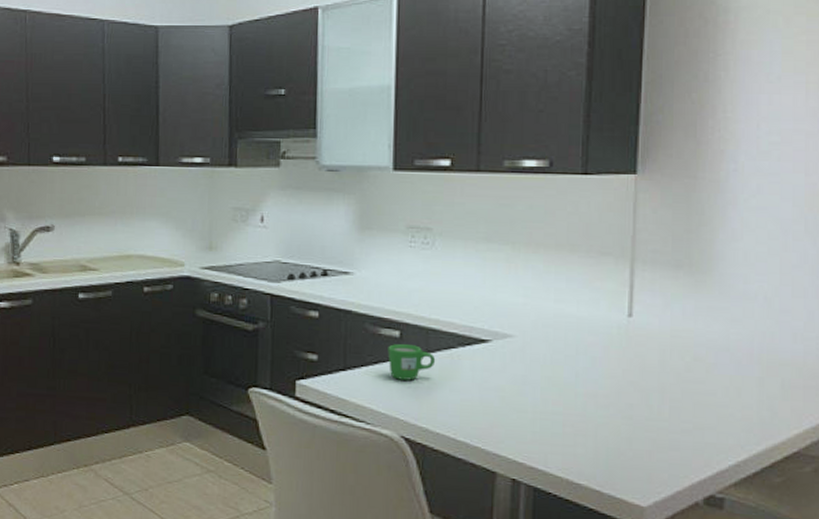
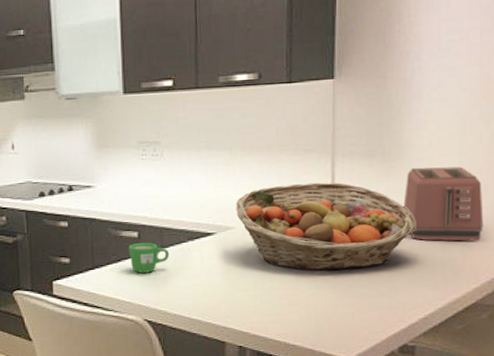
fruit basket: none [516,290,728,397] -> present [236,182,416,271]
toaster: none [713,284,808,377] -> present [403,166,483,241]

